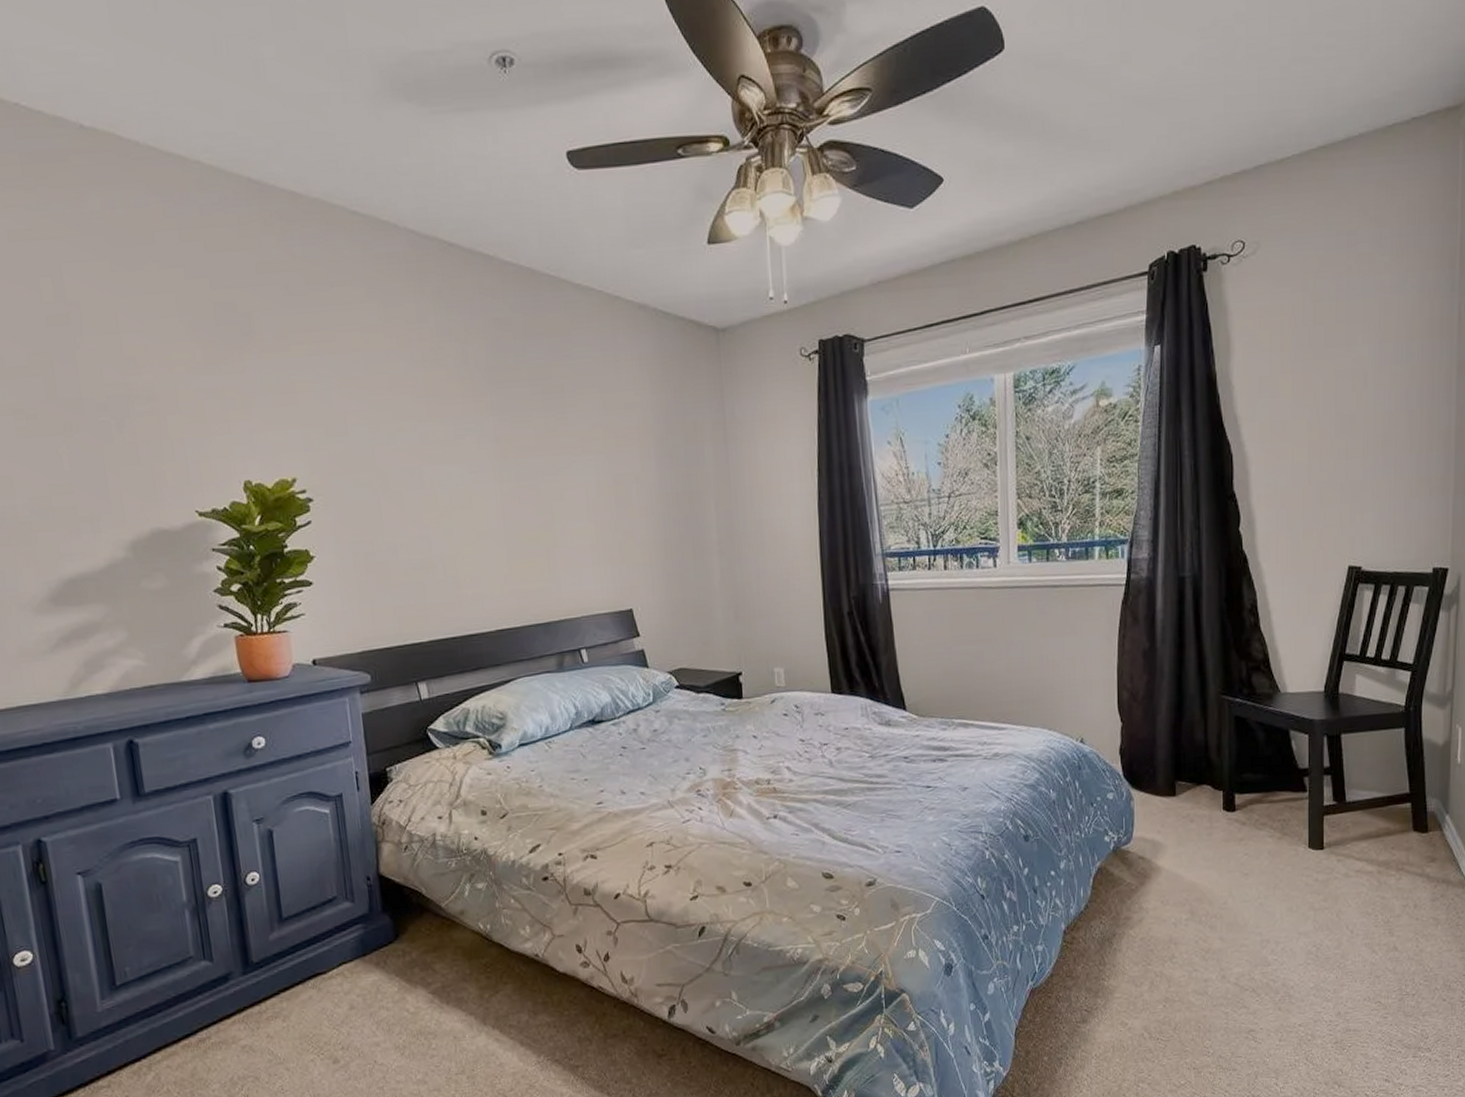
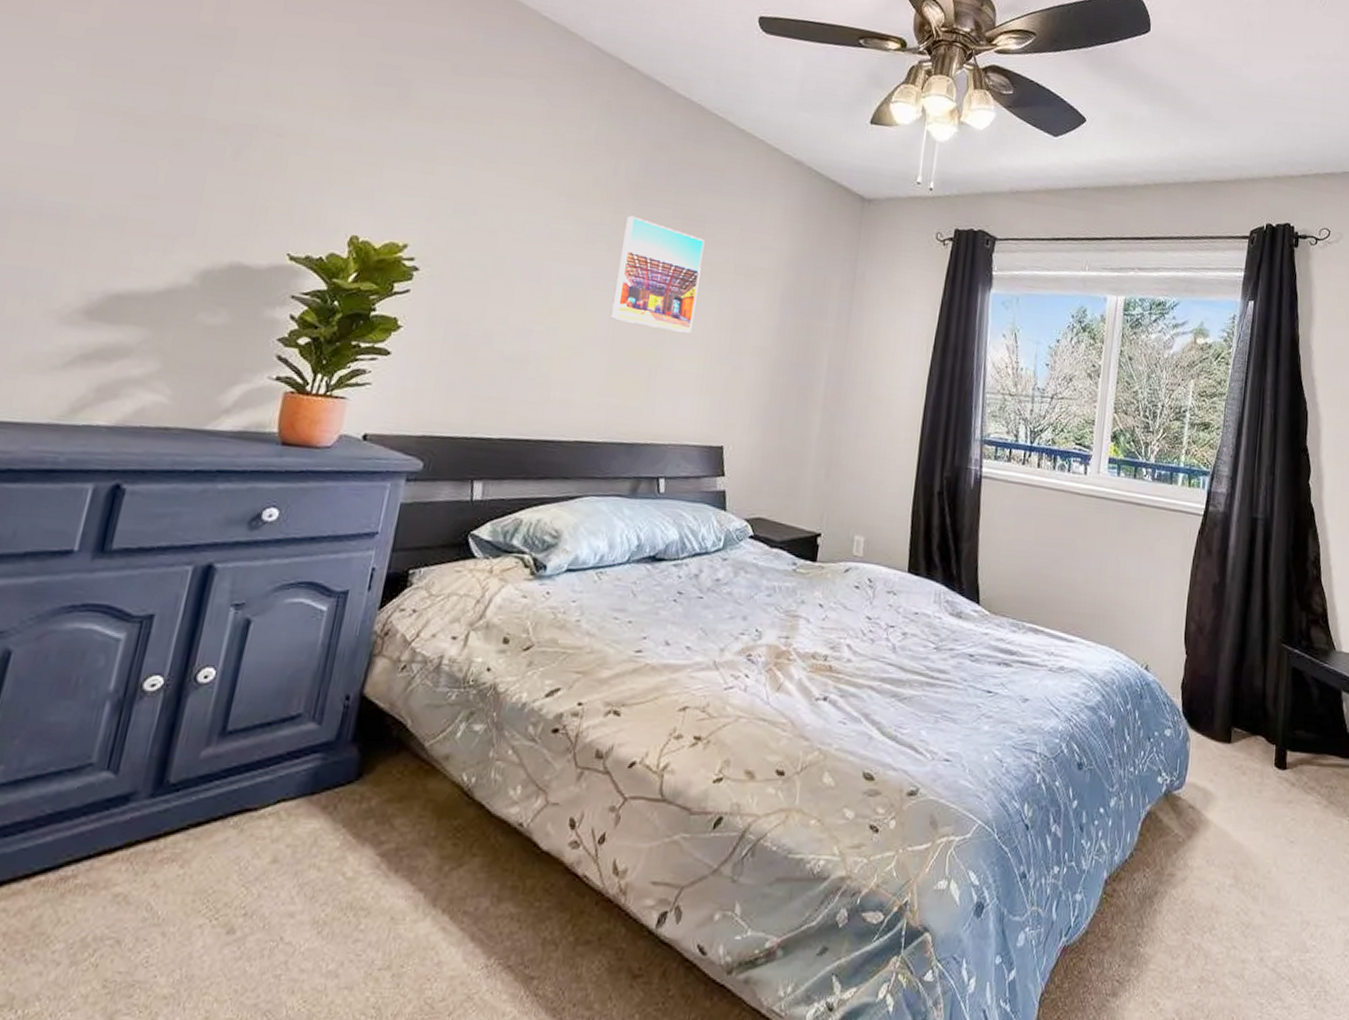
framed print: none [488,402,577,510] -> present [610,215,705,333]

